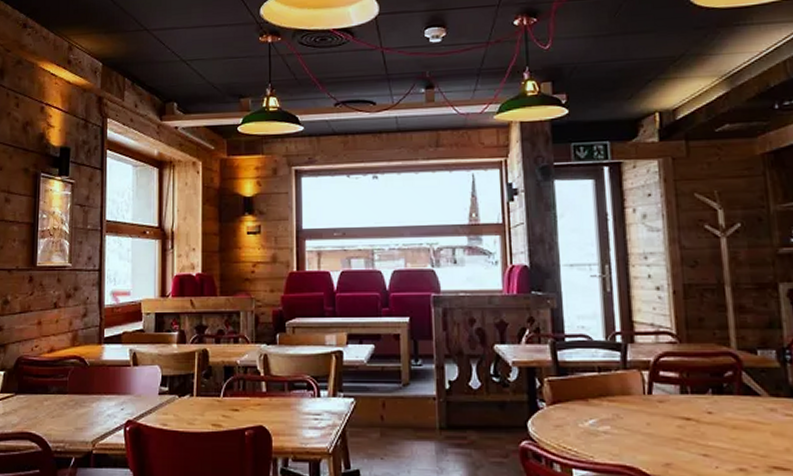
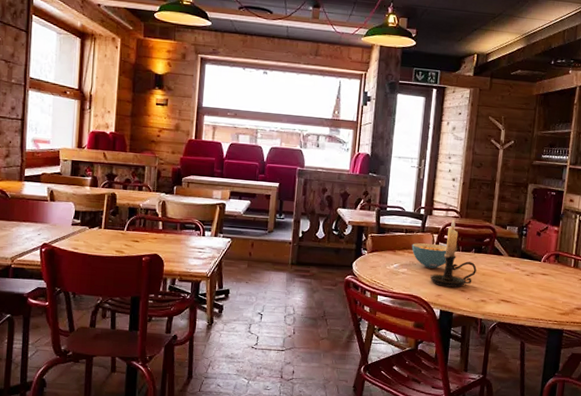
cereal bowl: none [611,386,669,423] -> present [411,243,448,269]
candle holder: none [648,347,722,451] -> present [430,220,477,288]

